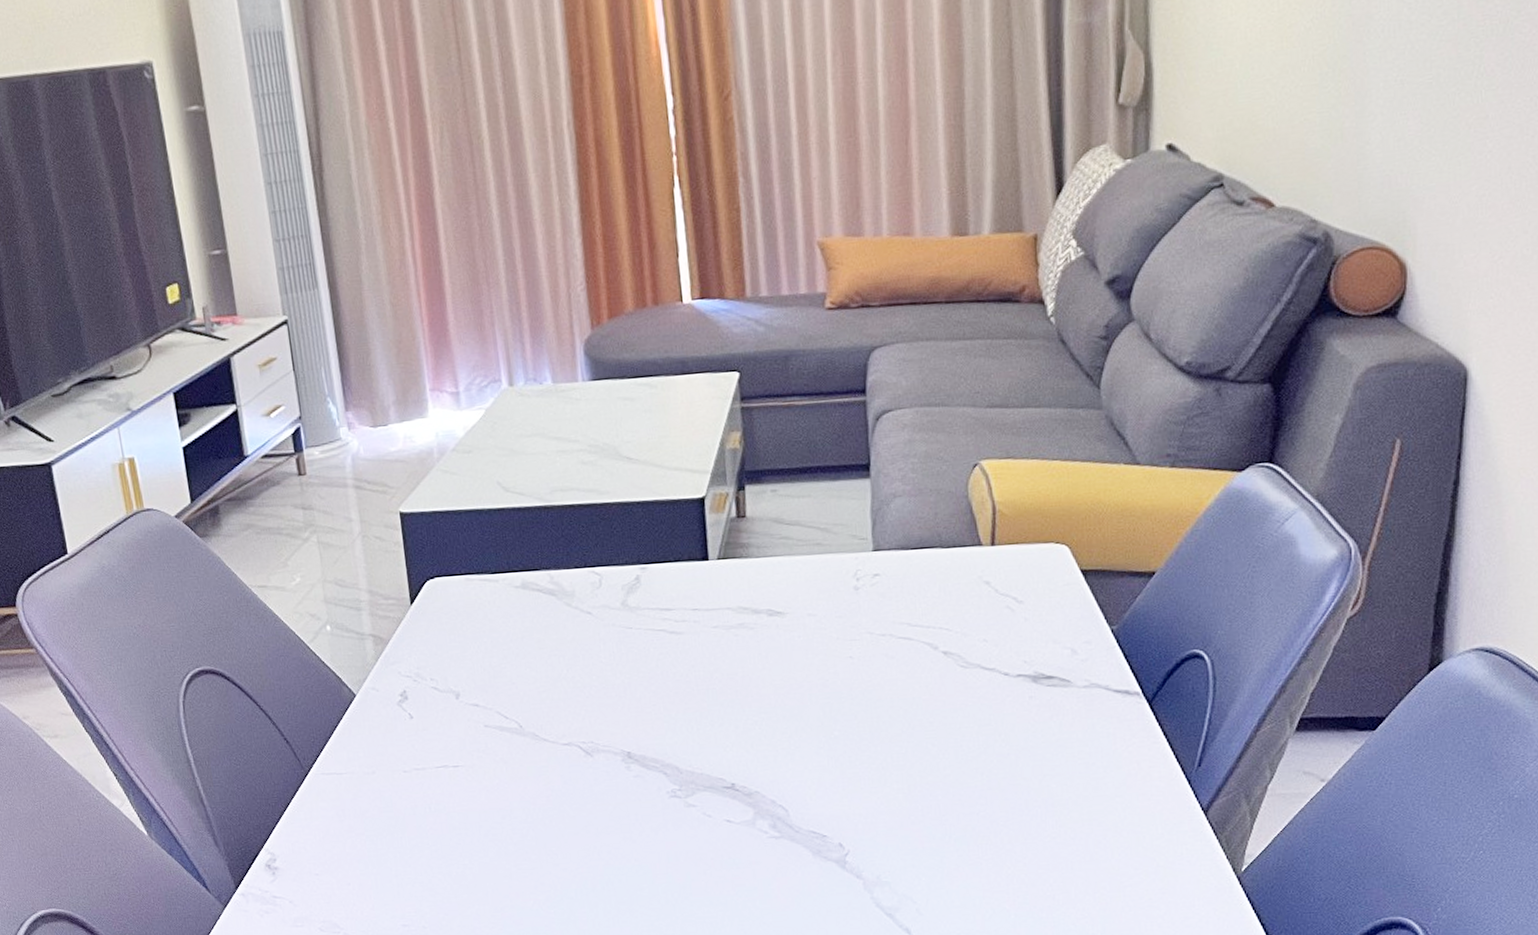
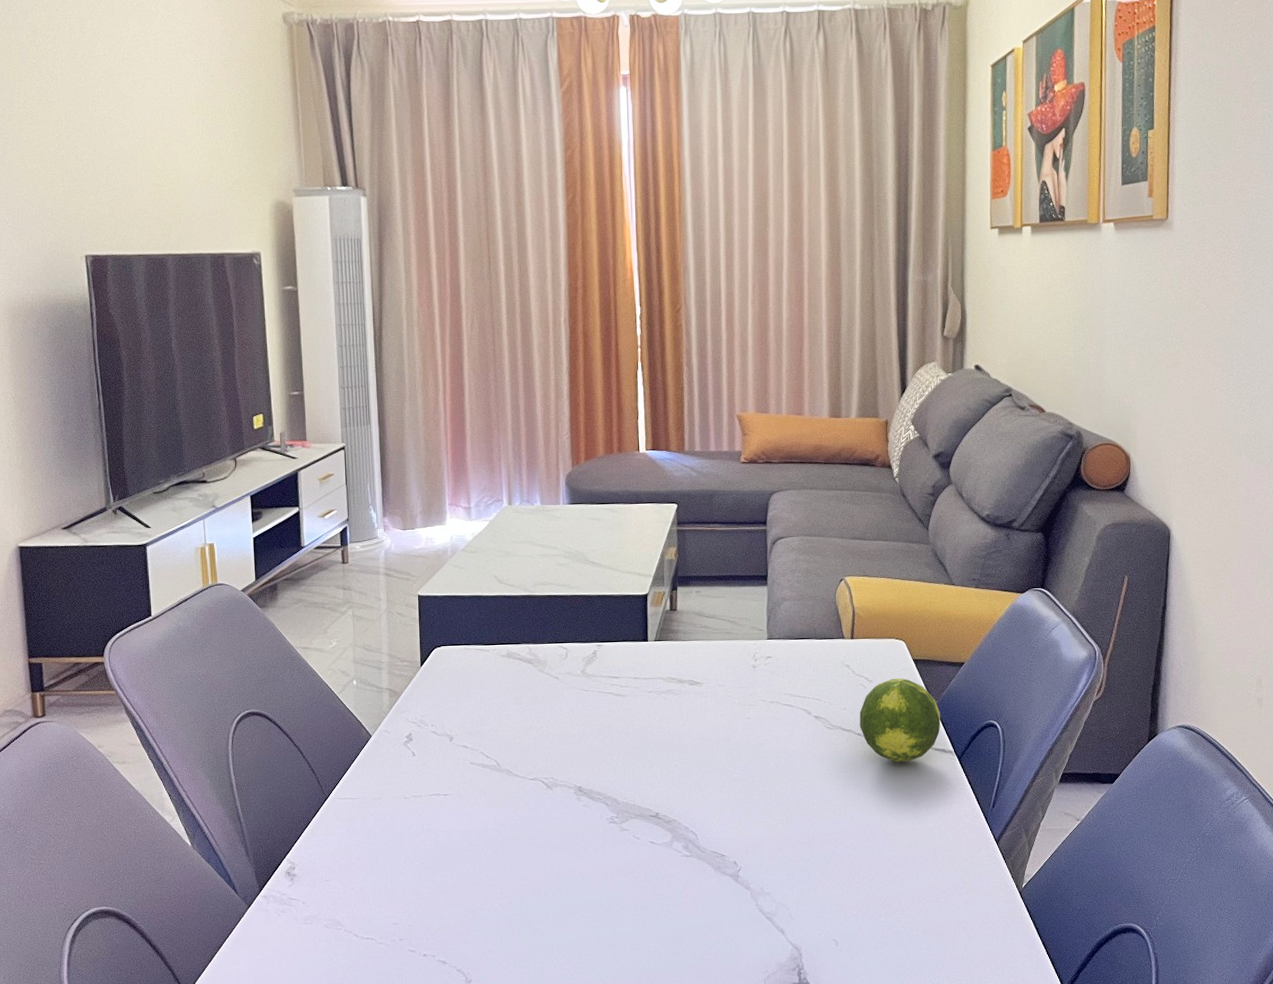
fruit: none [1005,596,1123,710] -> present [859,678,941,763]

